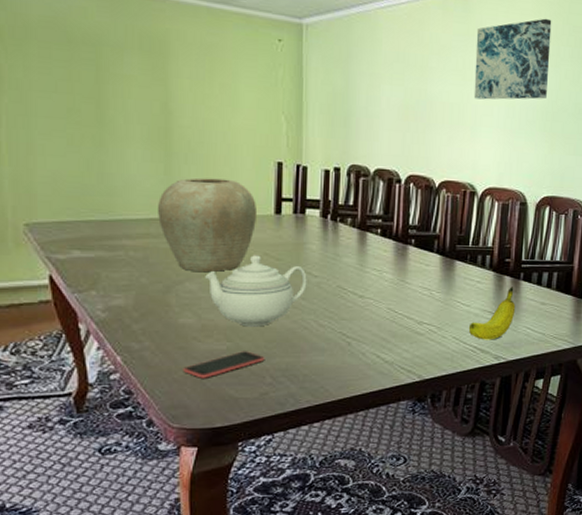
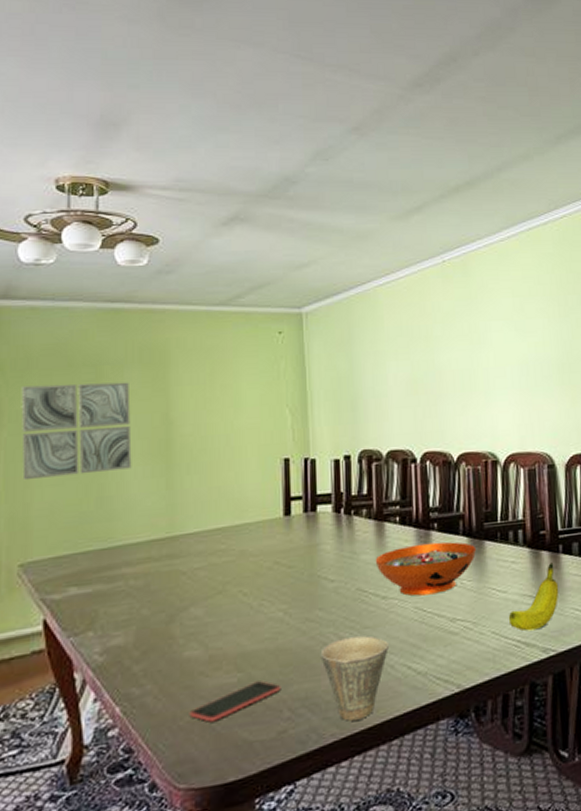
wall art: none [21,55,132,151] -> present [21,382,132,481]
vase: present [157,178,258,273] -> none [158,484,266,595]
teapot: present [205,255,307,327] -> none [212,565,323,652]
cup: none [301,325,362,392] -> present [320,635,389,721]
decorative bowl: none [355,255,447,299] -> present [375,542,476,597]
wall art: present [473,18,552,100] -> none [479,270,560,362]

